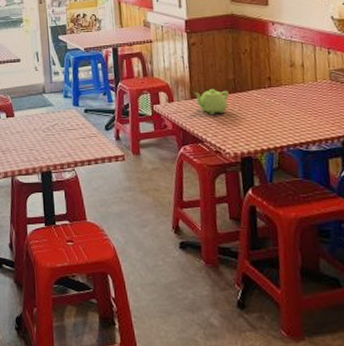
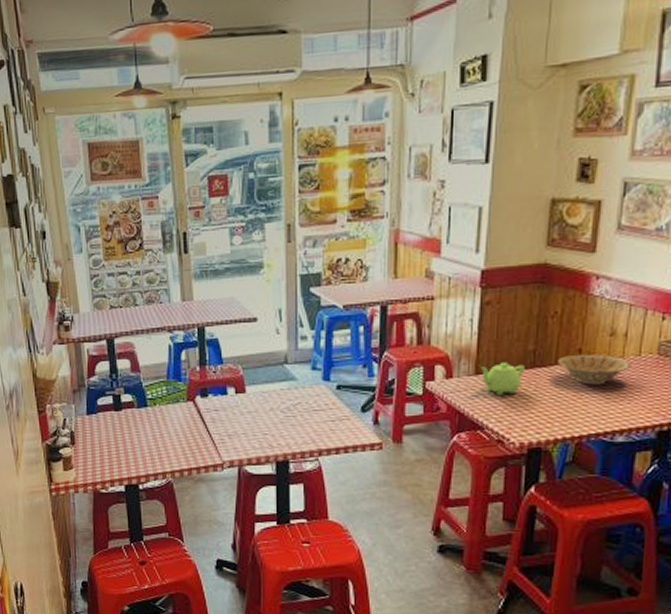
bowl: none [253,81,311,105] -> present [558,354,631,385]

